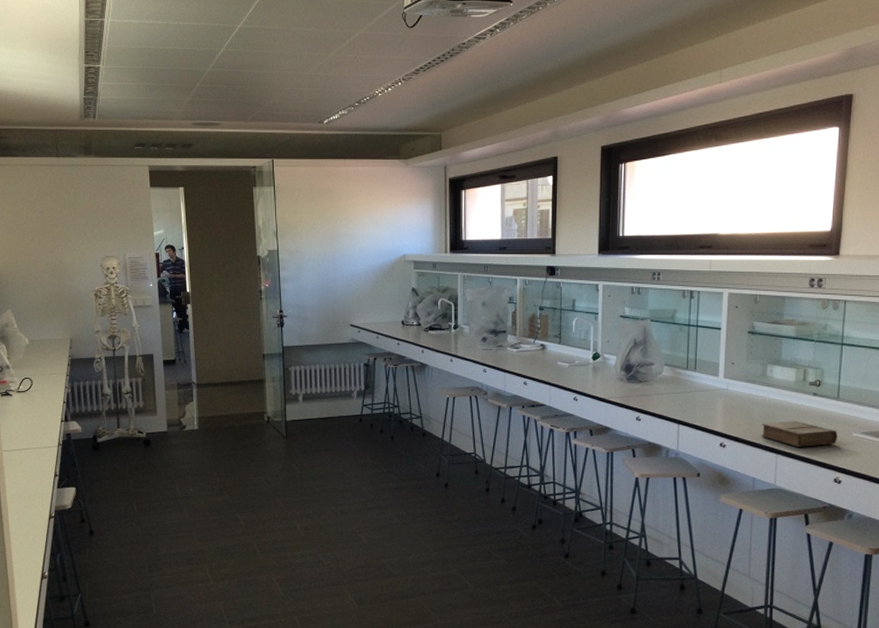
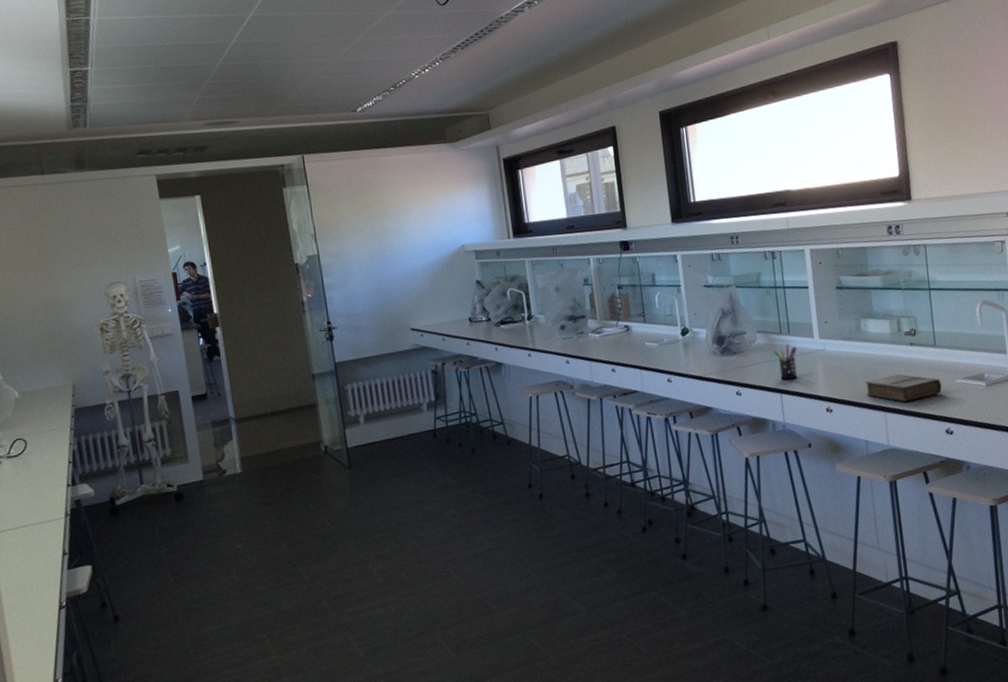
pen holder: none [678,379,701,413] -> present [774,343,798,380]

